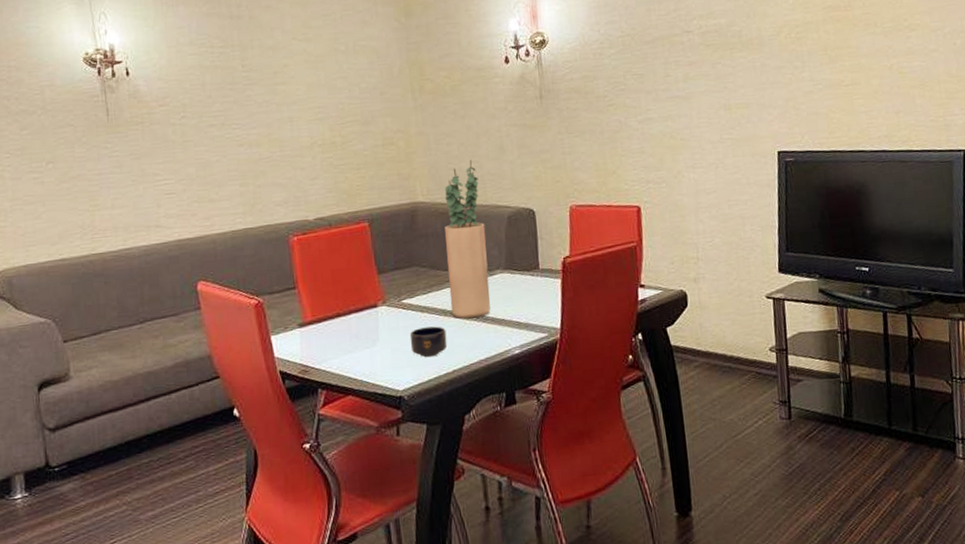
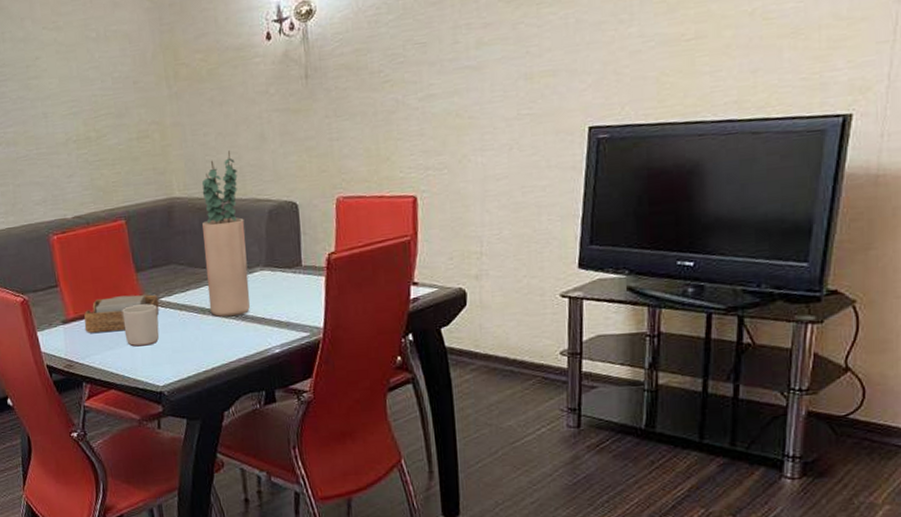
napkin holder: none [322,296,401,337] -> present [84,294,160,333]
mug: none [362,306,400,350] -> present [122,303,160,347]
mug: present [409,326,448,357] -> none [168,324,206,354]

